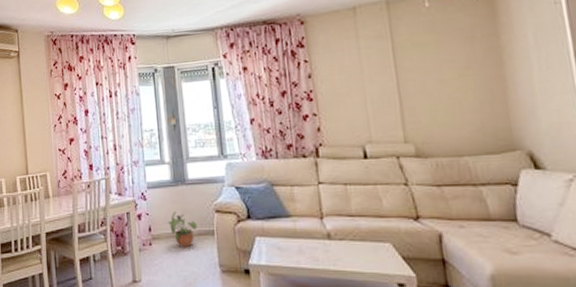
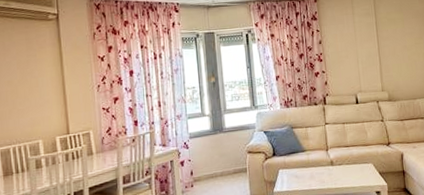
potted plant: present [168,211,197,248] -> none [208,156,233,186]

